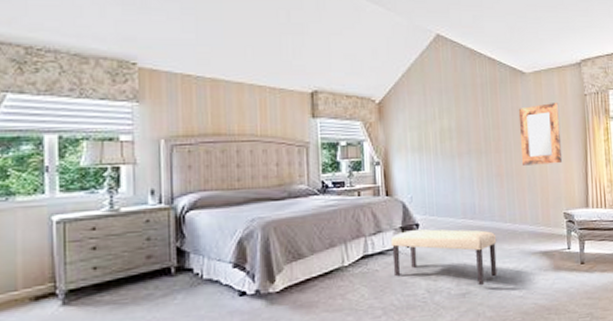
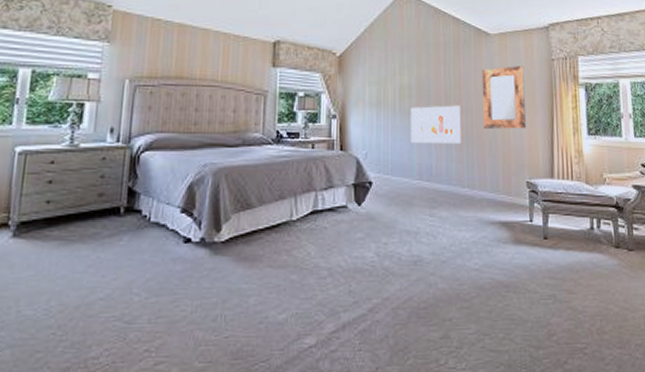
bench: present [390,229,498,286] -> none [341,188,453,254]
wall art: none [452,144,502,184] -> present [410,105,461,143]

